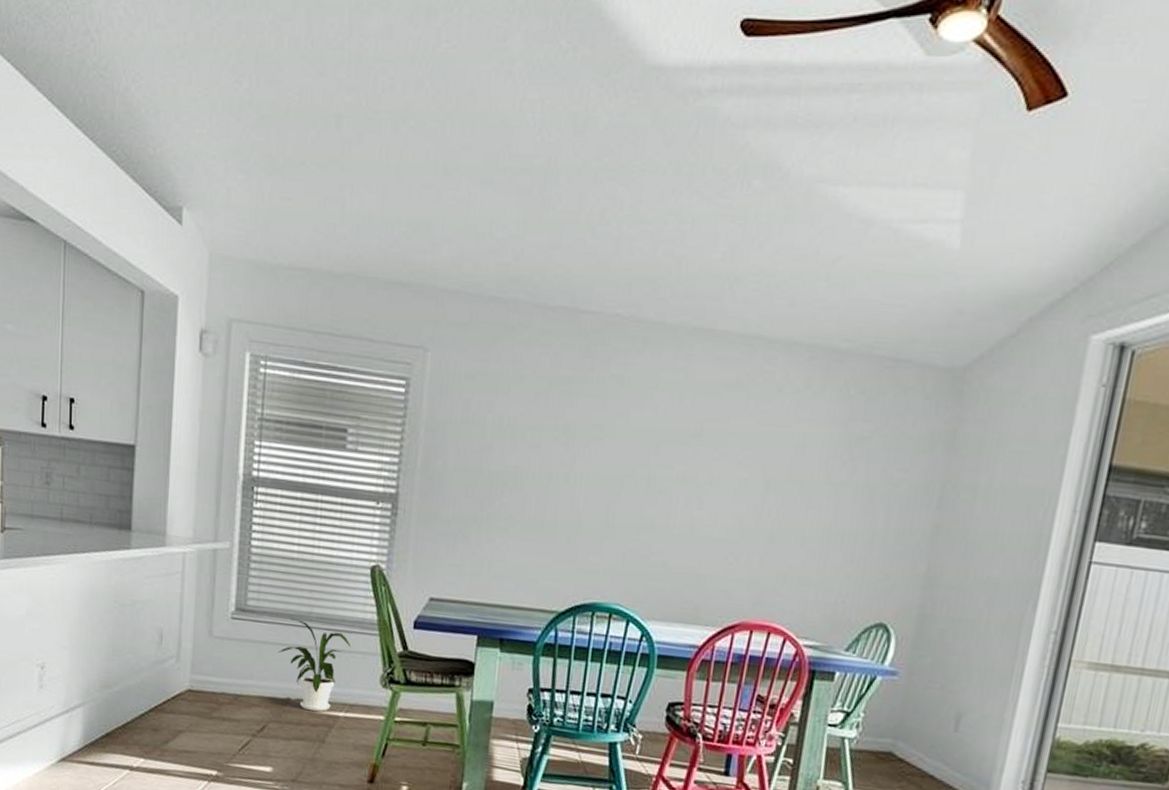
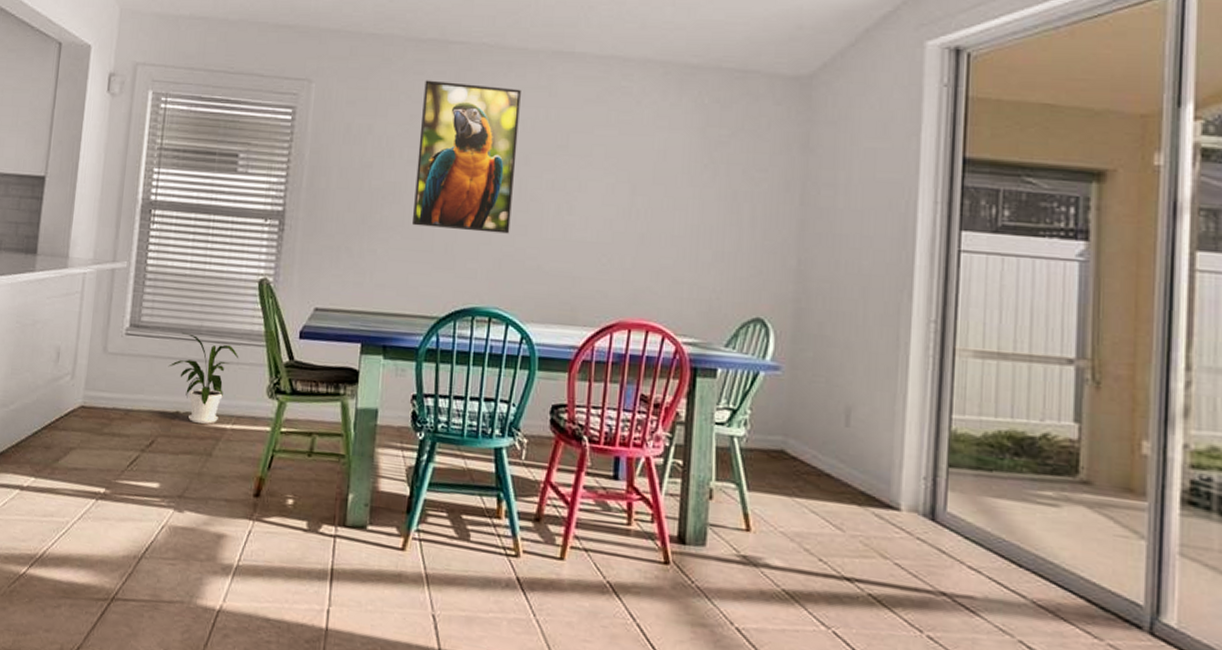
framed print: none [532,354,656,528] -> present [411,80,521,234]

